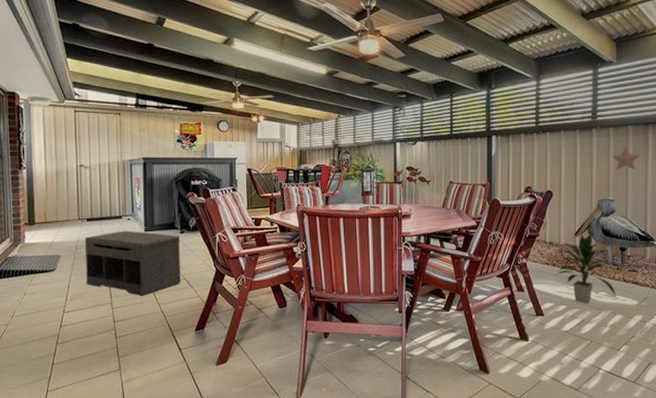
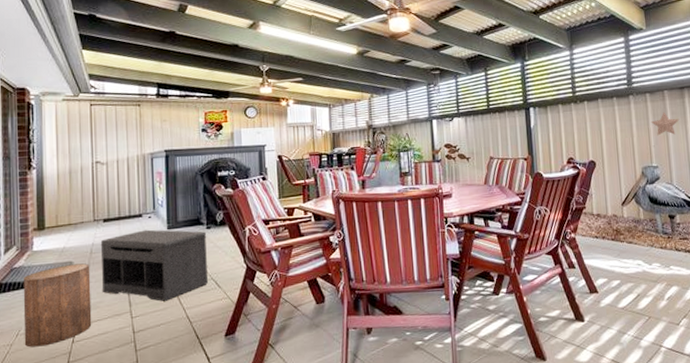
stool: none [16,257,77,328] -> present [23,263,92,348]
indoor plant: present [556,234,616,304] -> none [607,203,670,277]

